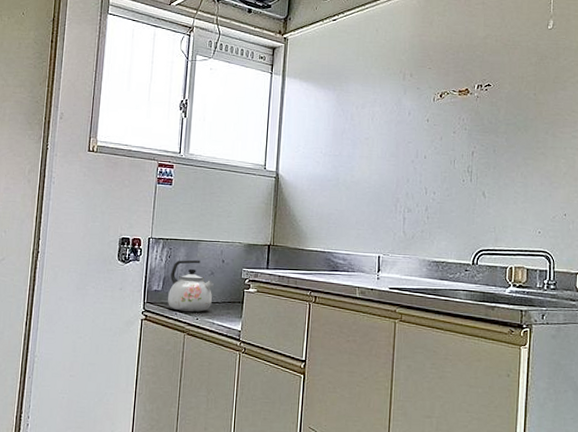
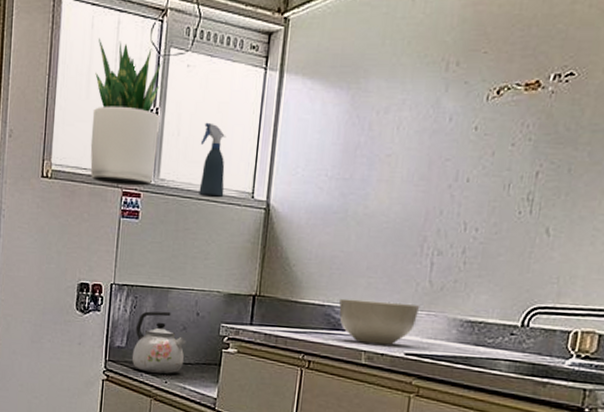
planter: none [131,45,190,159] -> present [90,38,162,186]
spray bottle: none [222,111,243,169] -> present [199,122,226,198]
bowl: none [336,246,398,282] -> present [339,298,420,345]

